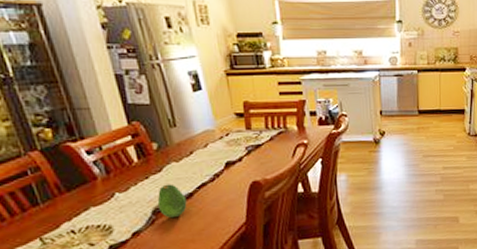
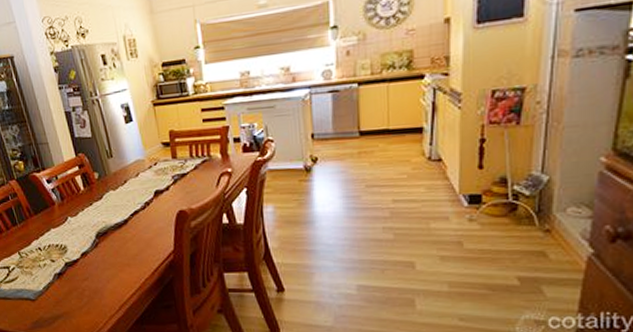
fruit: present [157,184,187,218] -> none [99,210,123,243]

